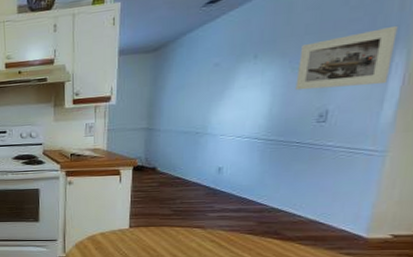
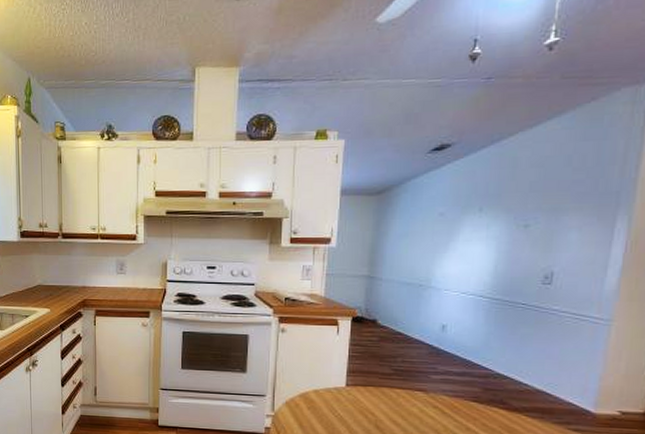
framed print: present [295,25,398,91] -> none [520,191,619,250]

